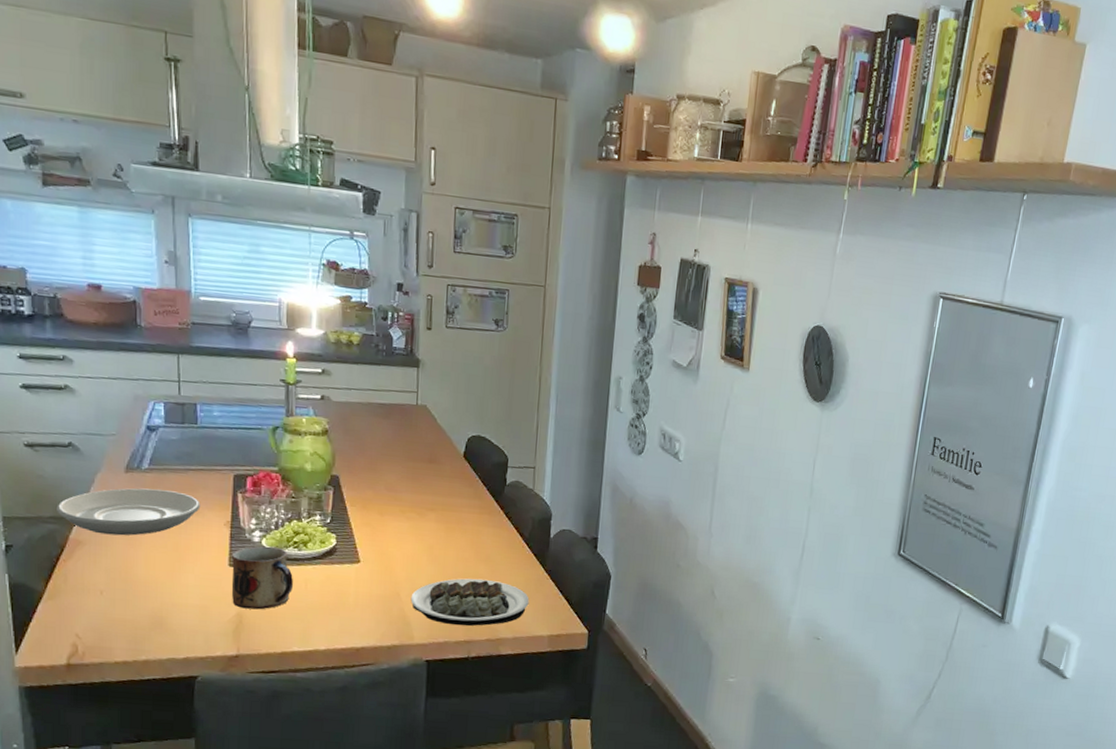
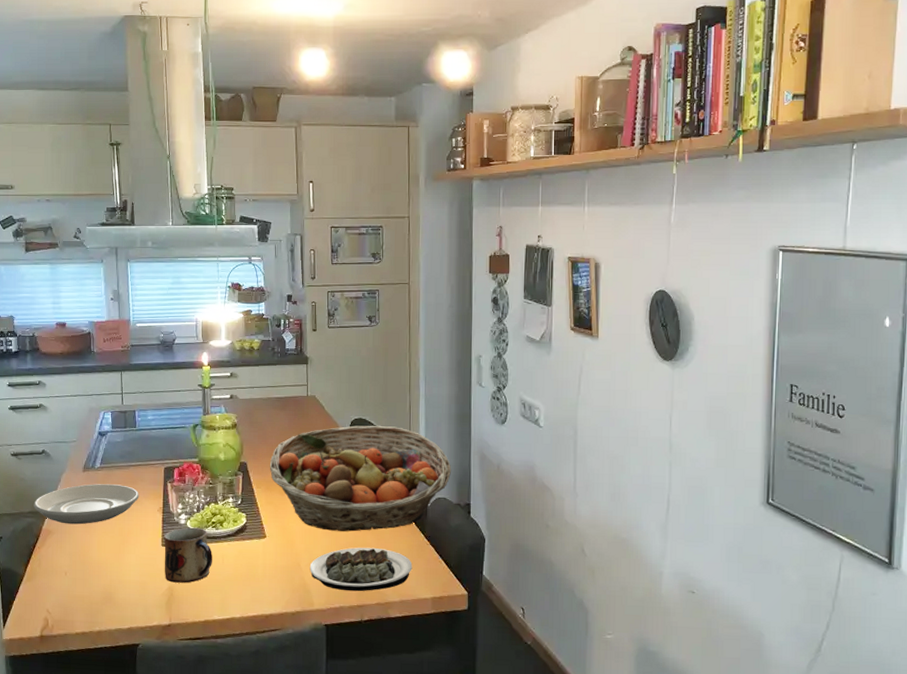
fruit basket: none [367,443,579,561] -> present [269,425,451,532]

